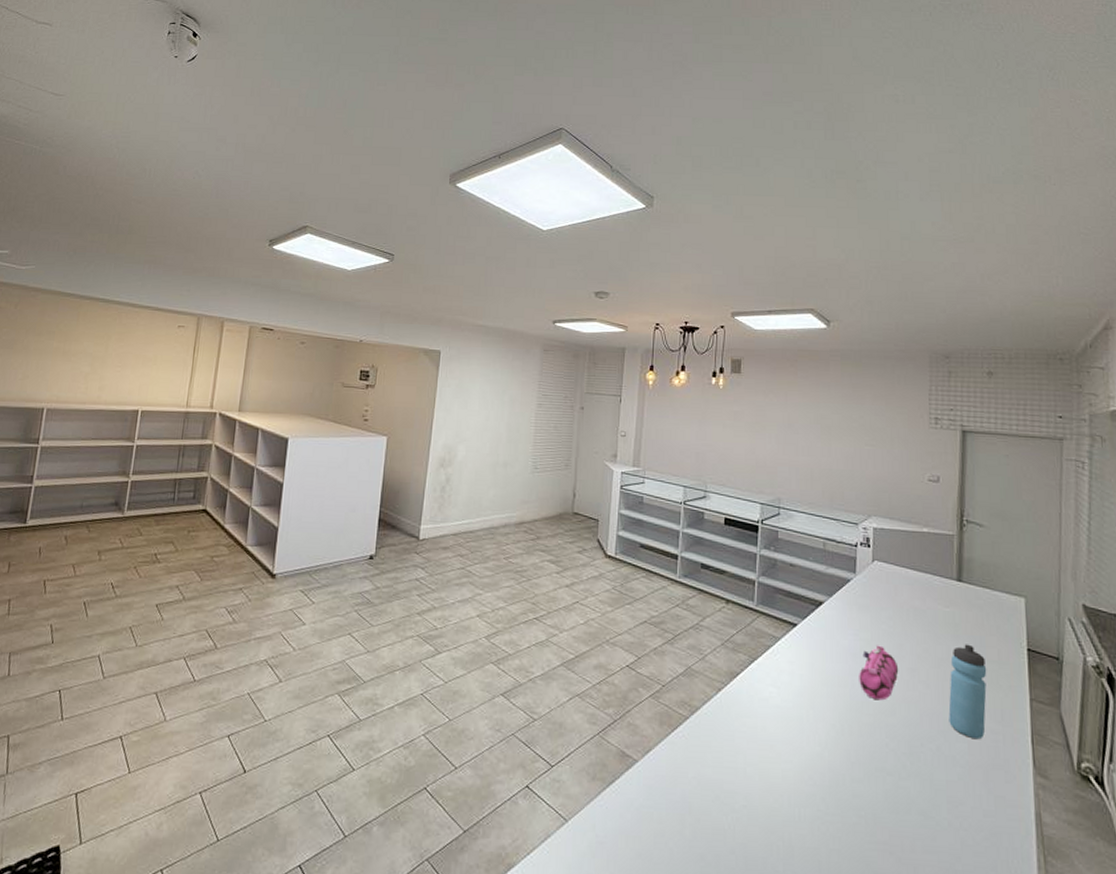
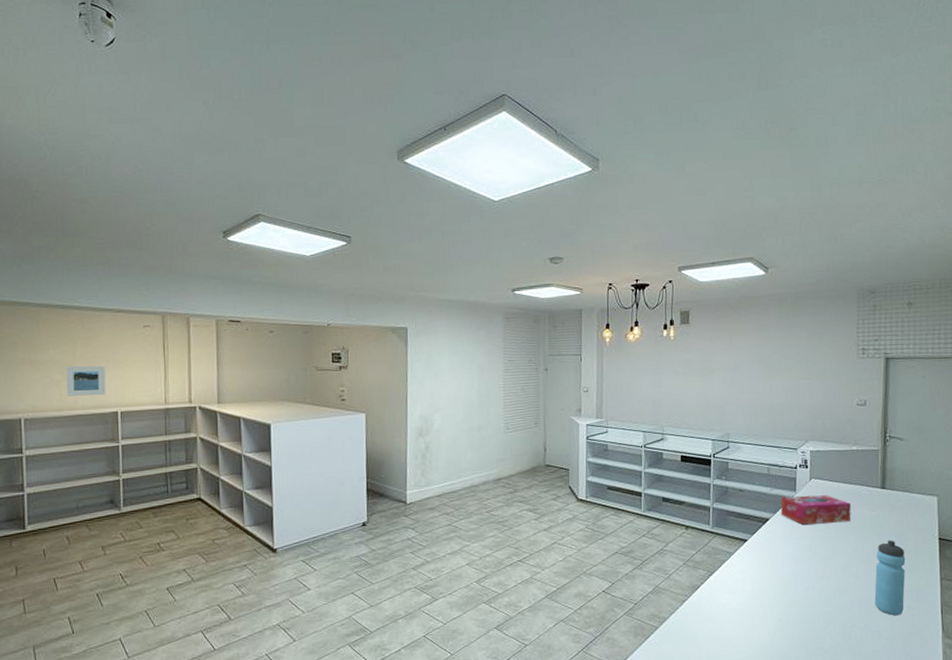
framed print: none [92,359,134,393] -> present [66,365,106,396]
tissue box: none [837,577,921,616] -> present [780,495,851,525]
pencil case: present [859,645,899,701] -> none [800,549,834,594]

